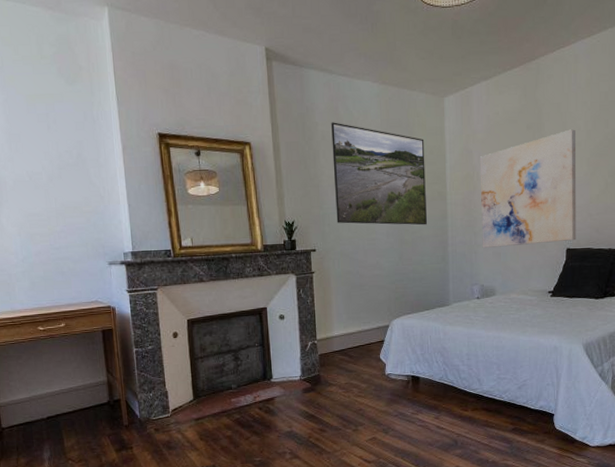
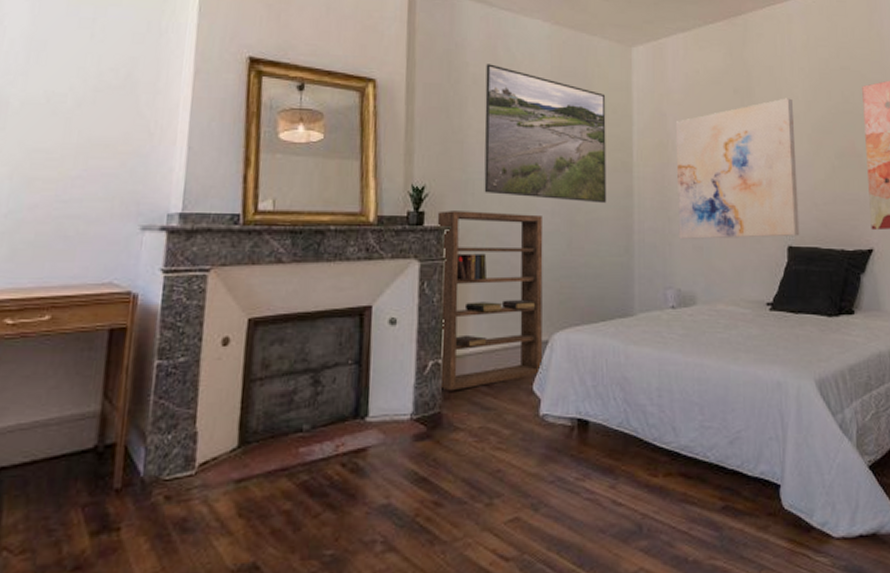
bookshelf: none [305,237,386,361] -> present [437,210,543,391]

